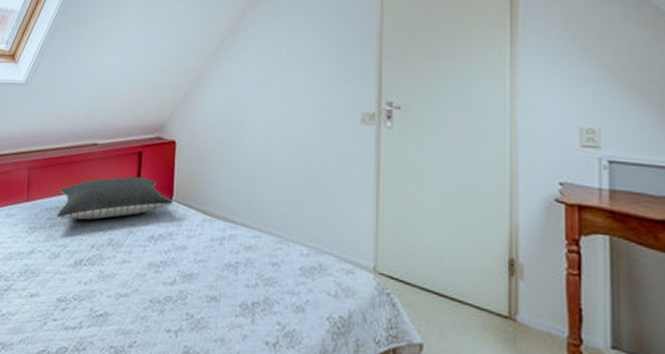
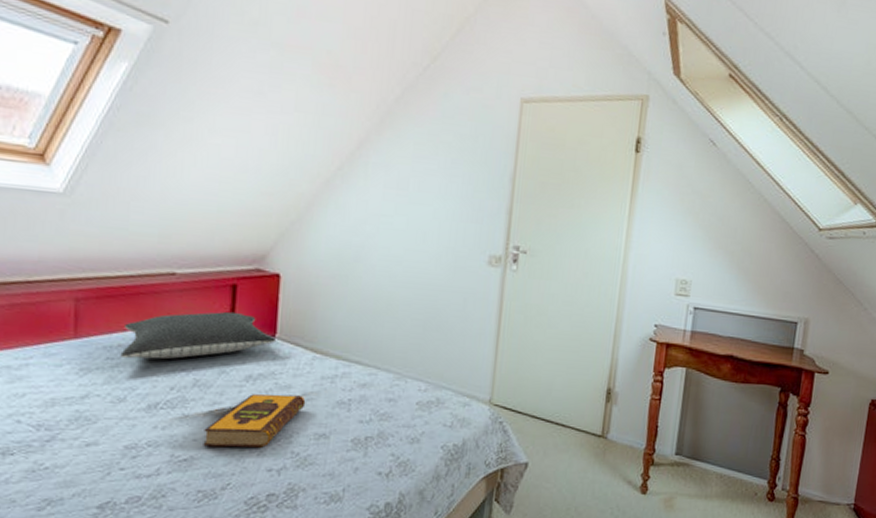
hardback book: none [115,254,198,308] -> present [203,393,306,448]

